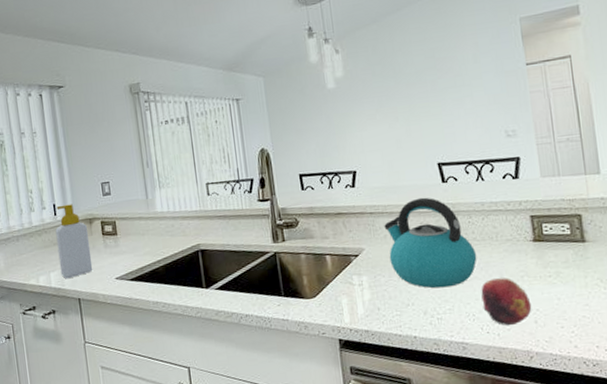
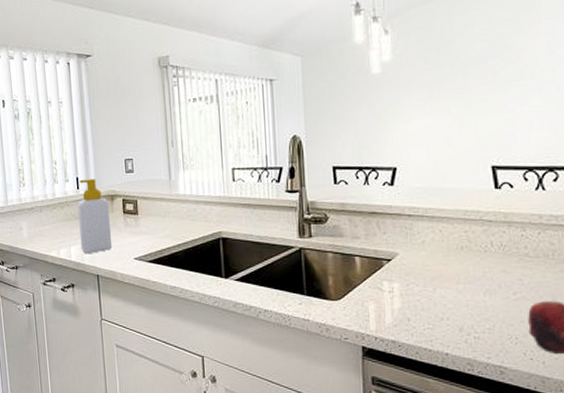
kettle: present [384,197,477,288] -> none [423,203,527,305]

